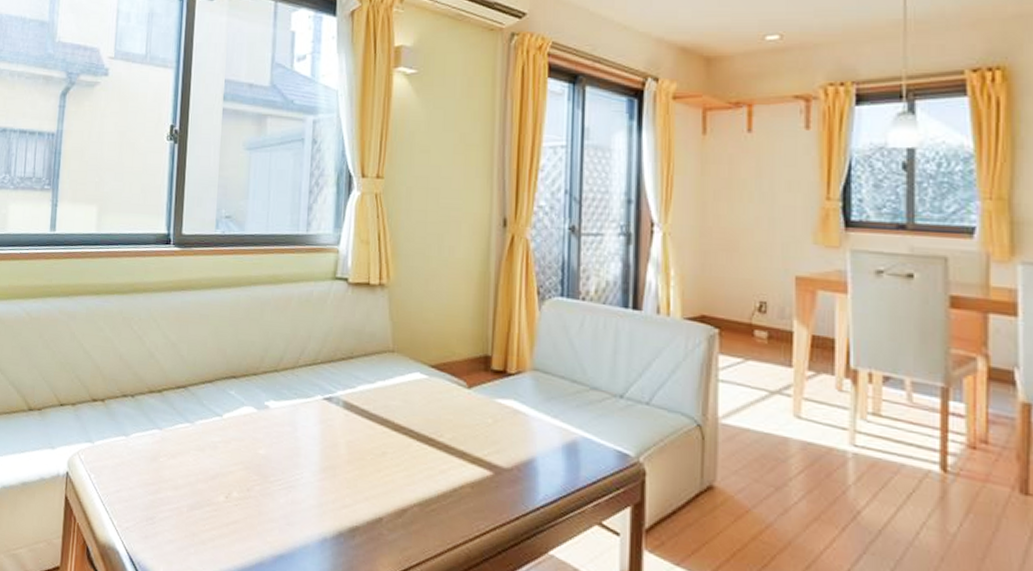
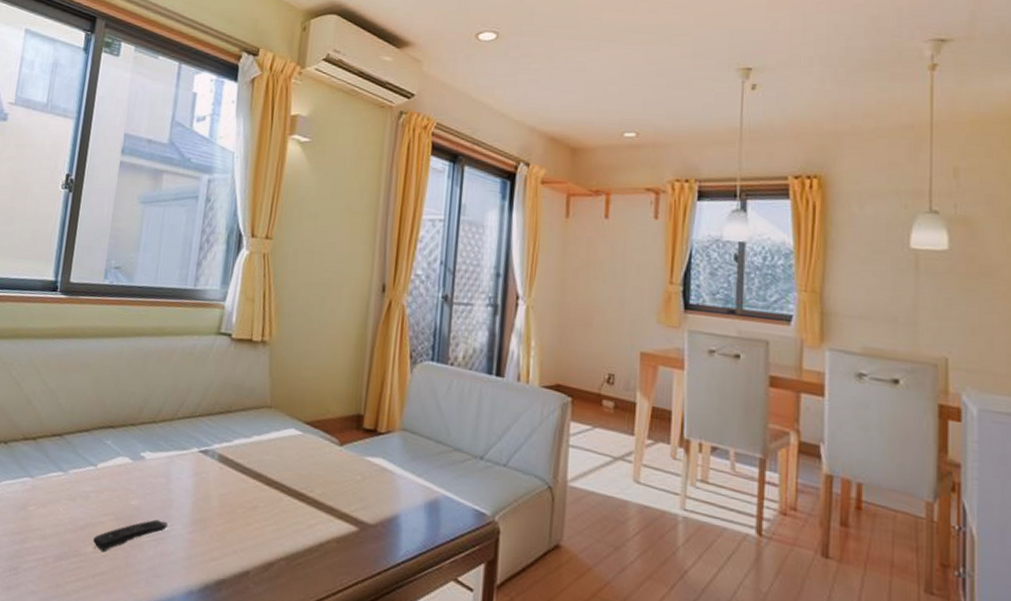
remote control: none [224,468,297,501] -> present [93,519,168,552]

